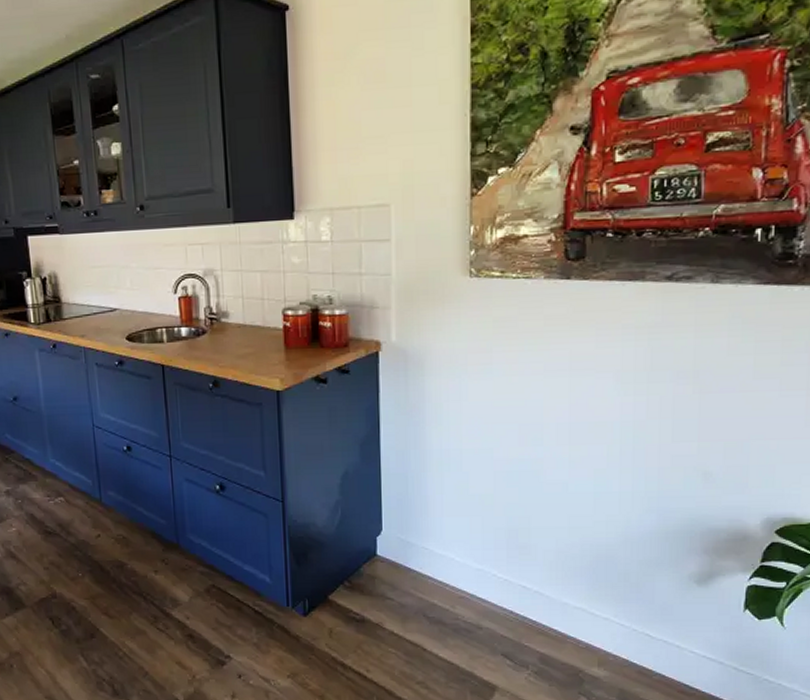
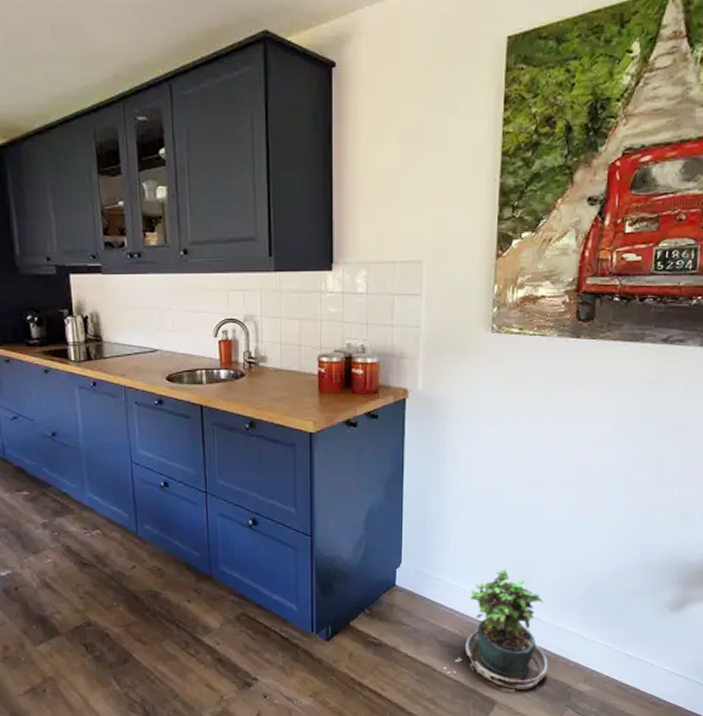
potted plant: none [434,536,555,676] -> present [443,568,549,692]

